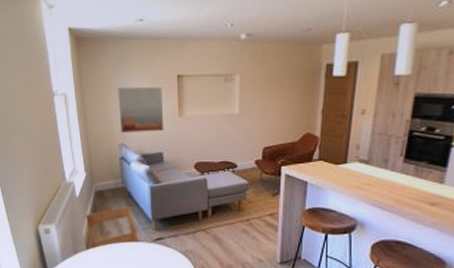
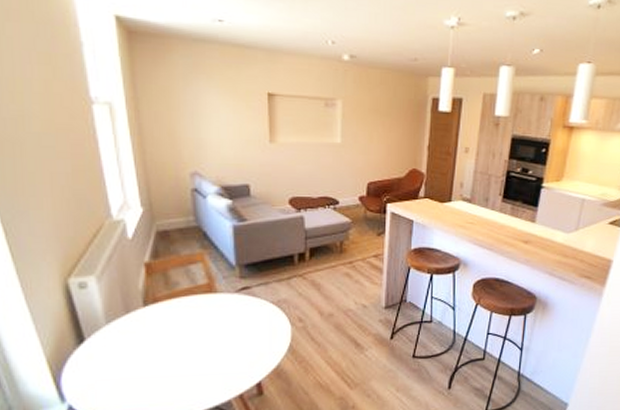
wall art: present [118,87,164,132] -> none [188,101,251,159]

